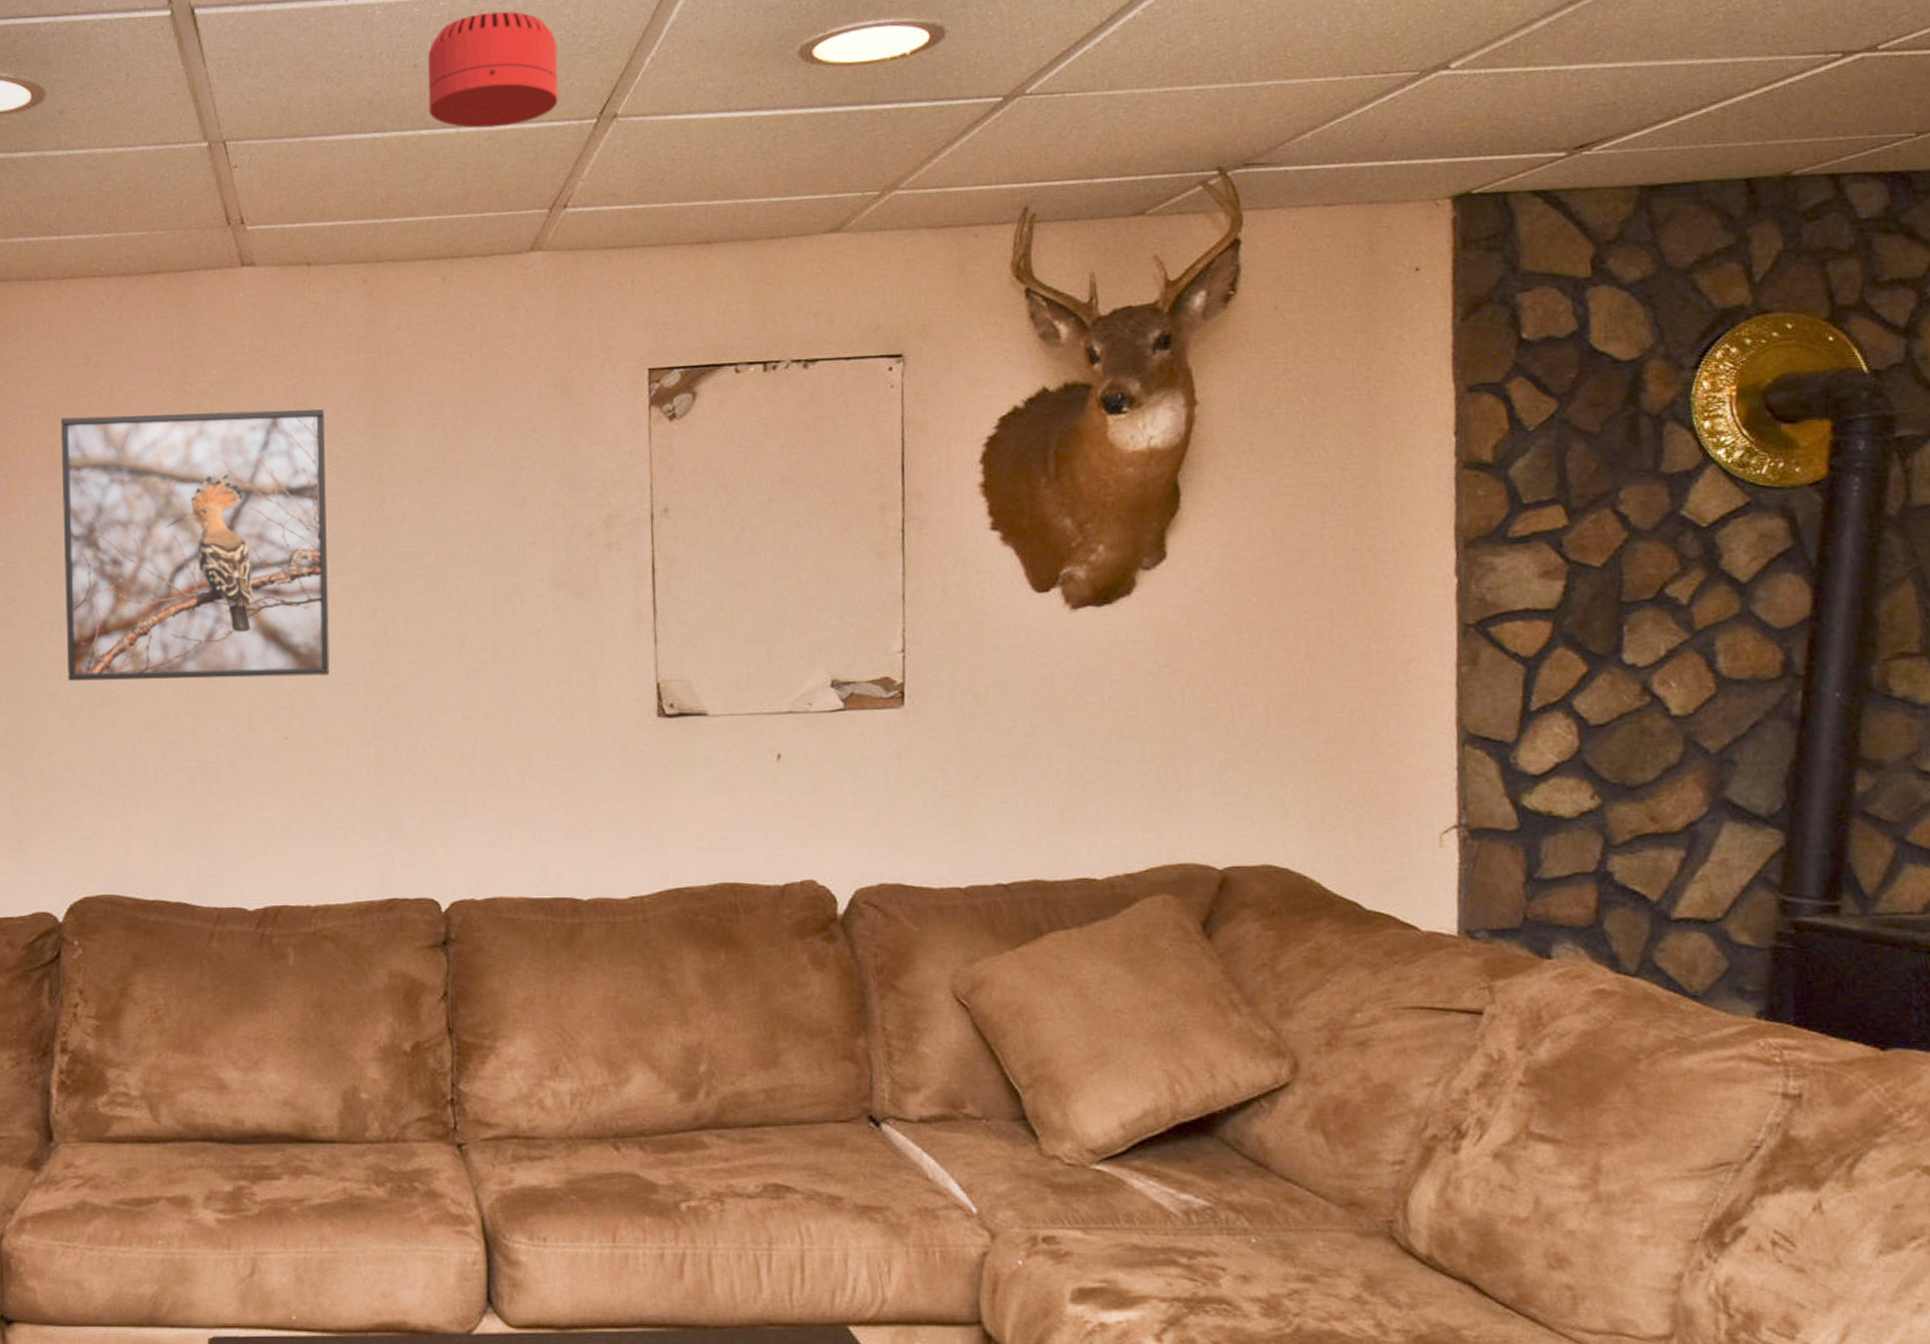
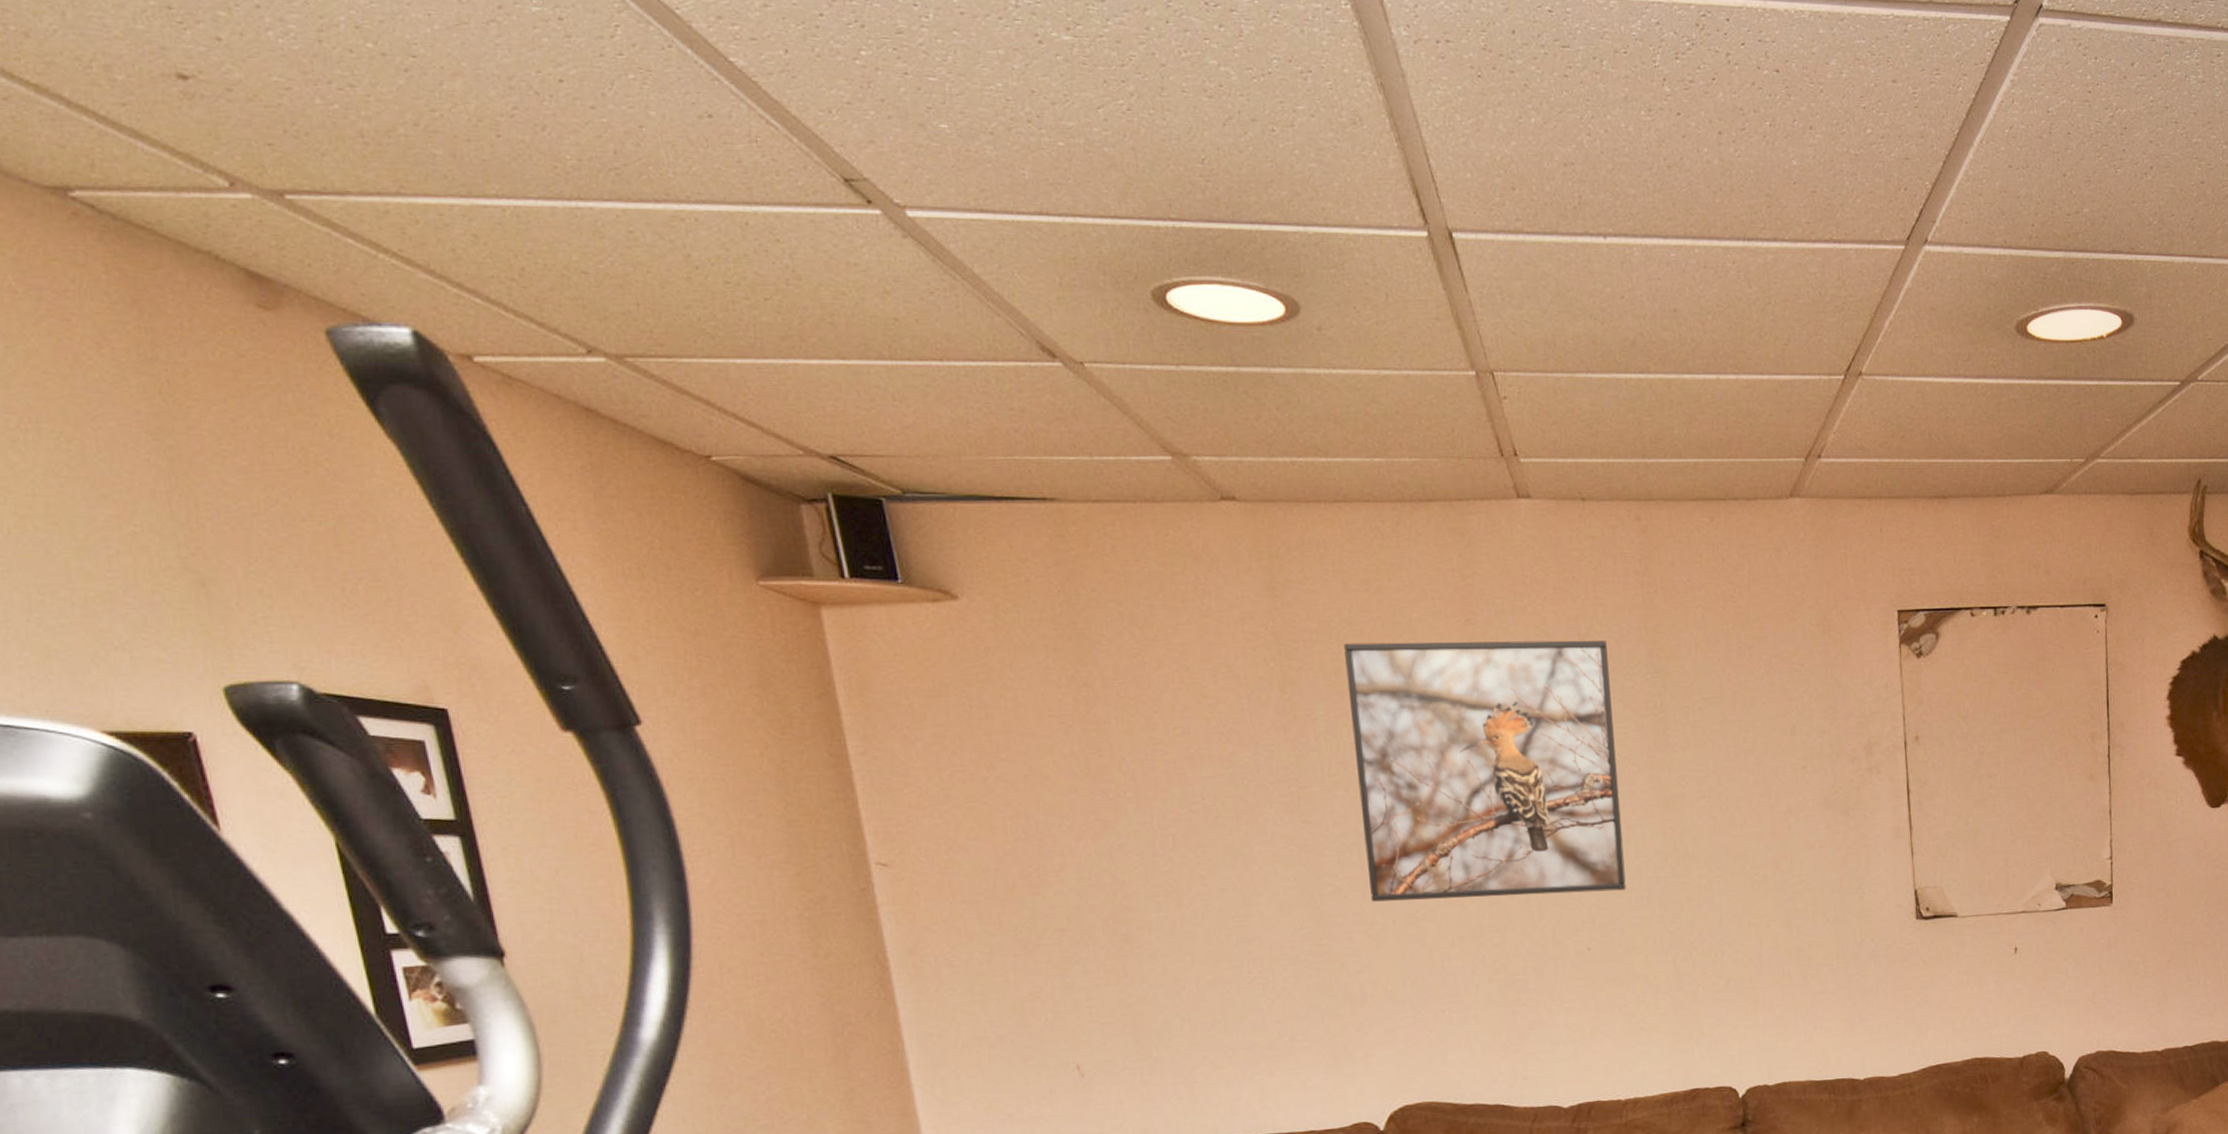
smoke detector: present [427,11,559,129] -> none [1686,263,1810,377]

